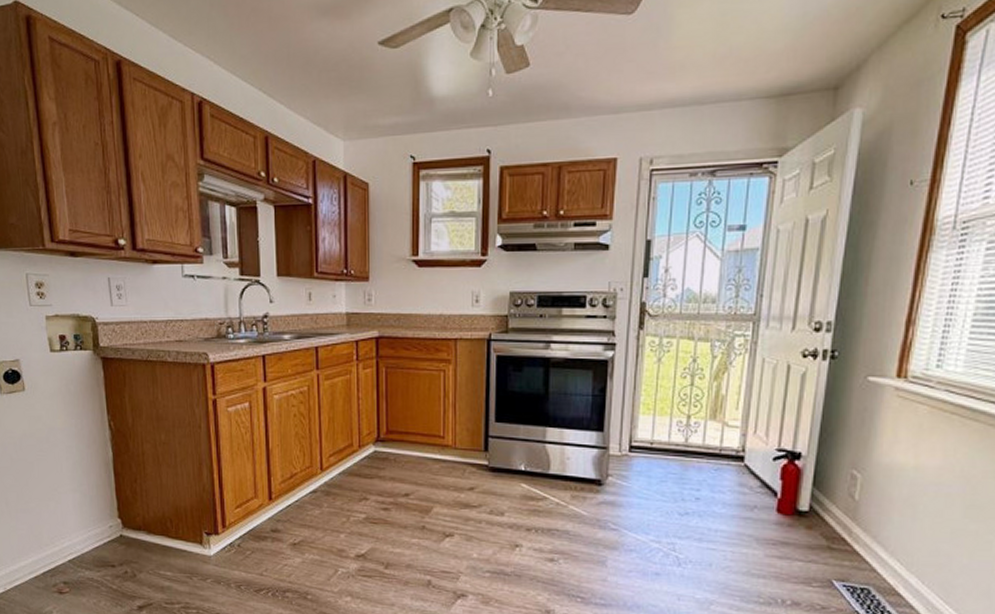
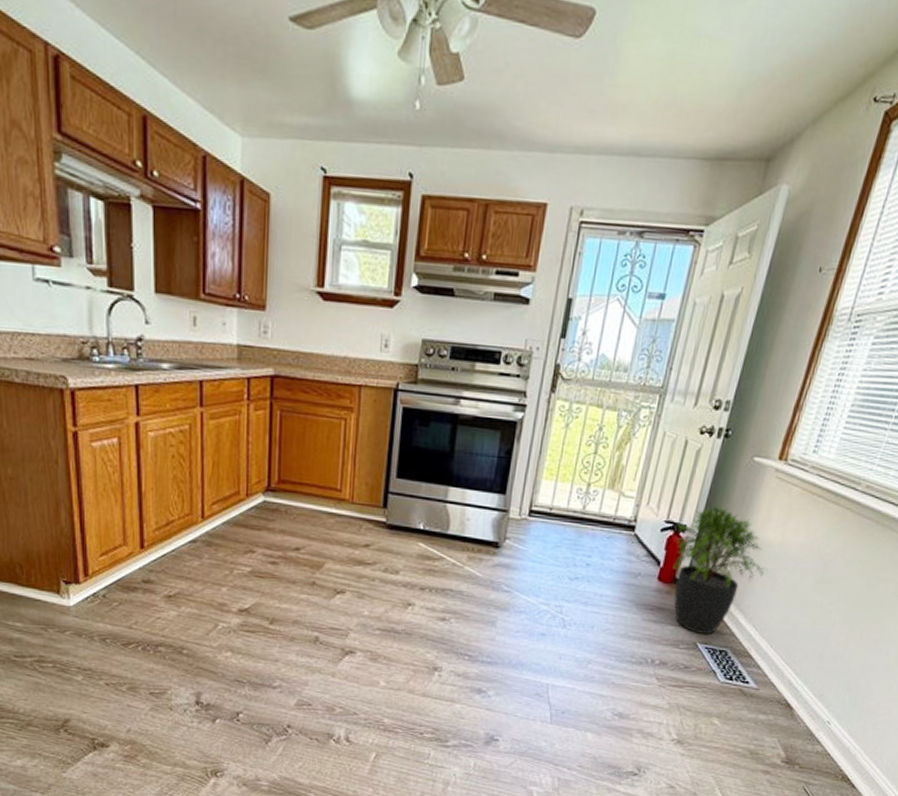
potted plant: none [791,429,904,570] -> present [672,504,768,634]

